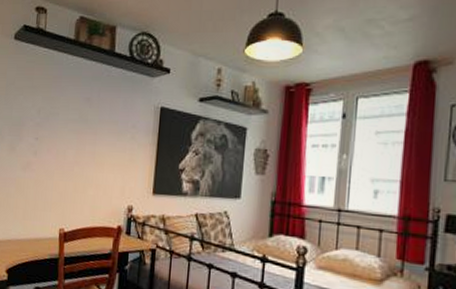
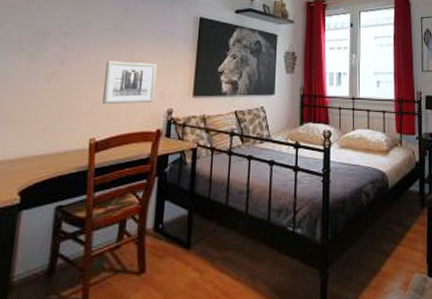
wall art: none [69,153,118,198] -> present [102,61,157,105]

